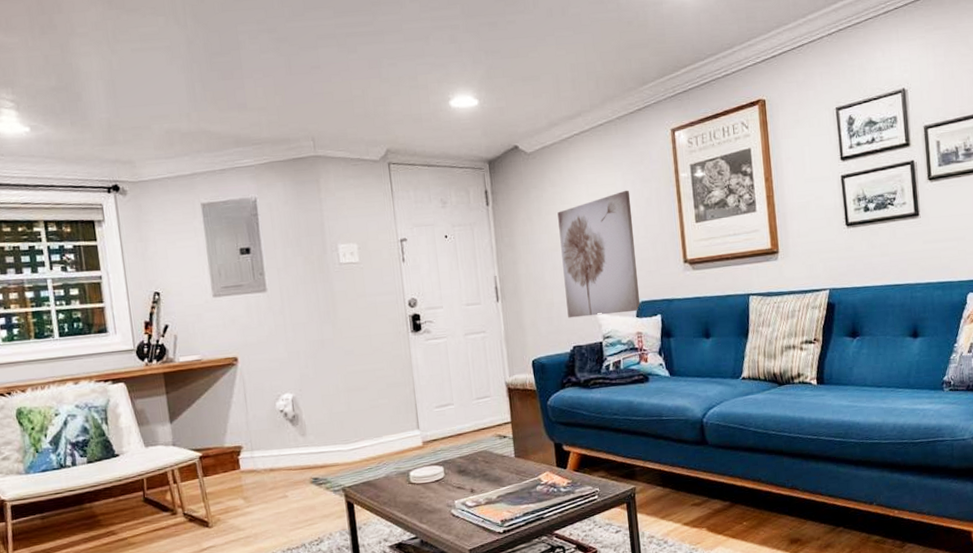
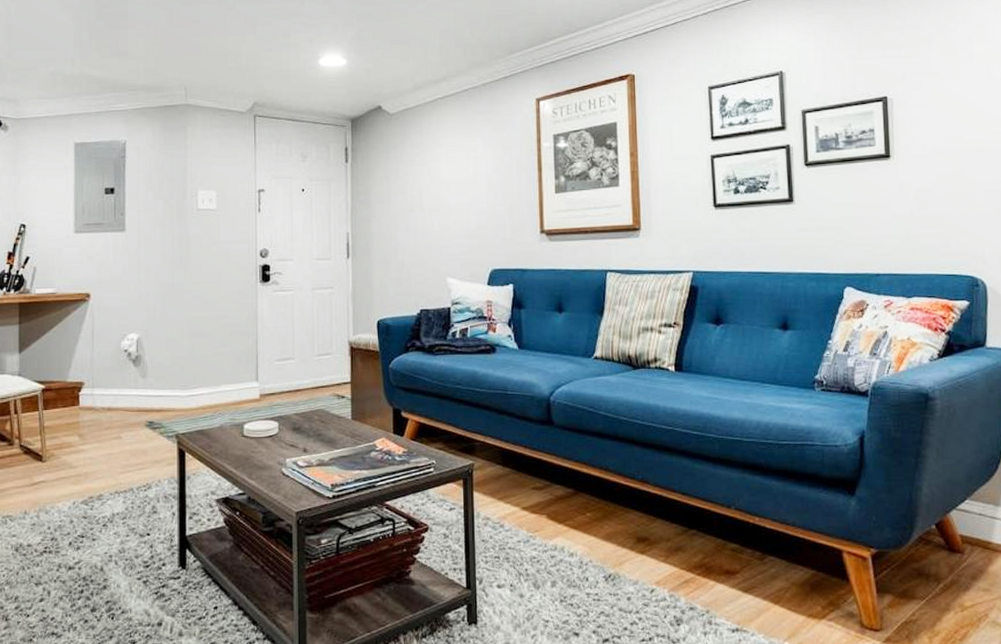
wall art: present [557,190,641,318] -> none [415,156,493,281]

